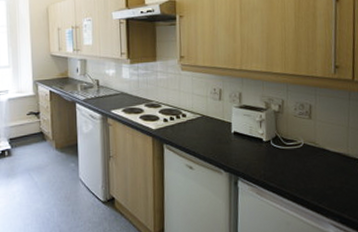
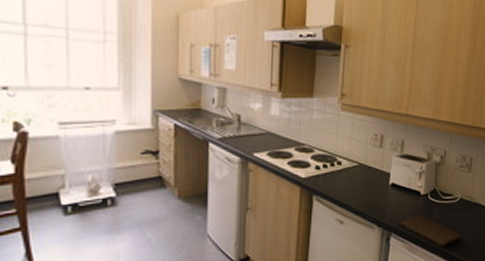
cutting board: none [245,160,310,191] -> present [399,215,461,247]

